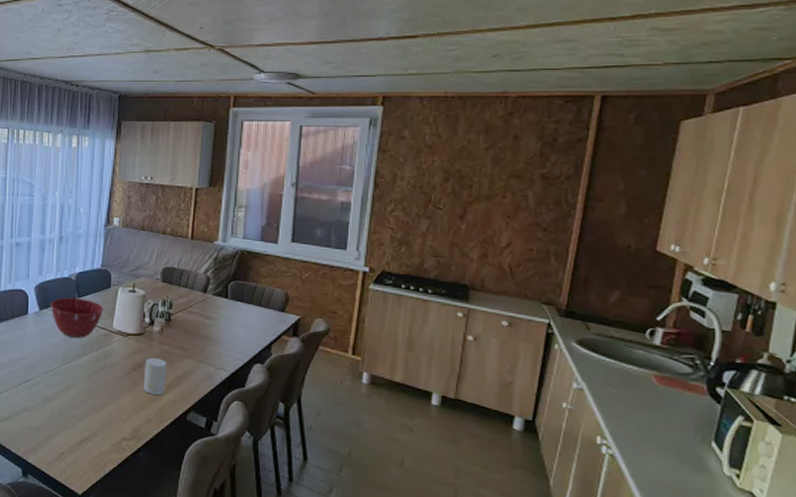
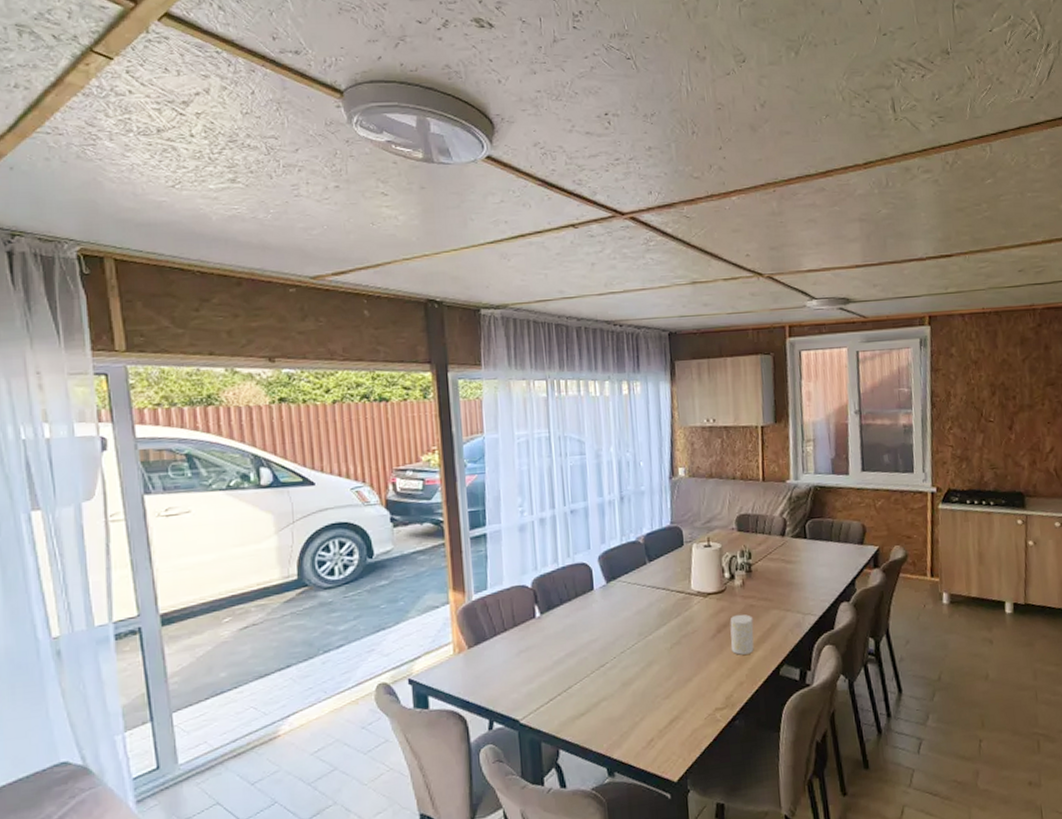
mixing bowl: present [50,298,104,338] -> none [618,562,679,608]

